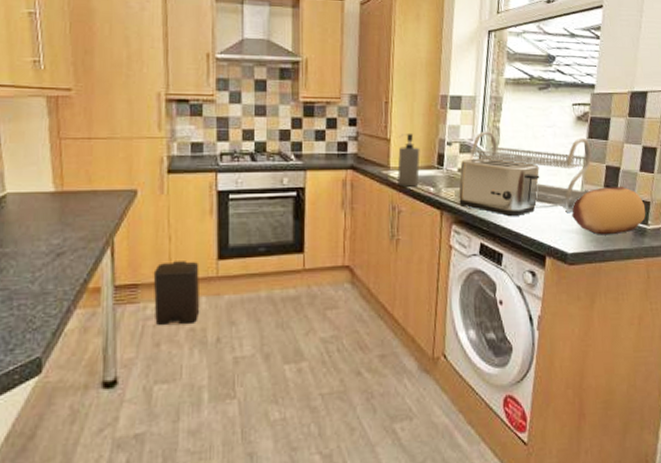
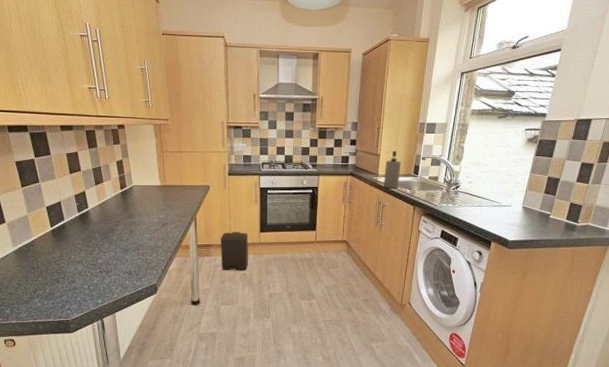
toaster: present [458,158,540,216] -> none [428,169,493,212]
dish rack: present [470,131,593,212] -> none [439,149,538,211]
bread loaf: present [572,186,646,235] -> none [515,192,578,229]

